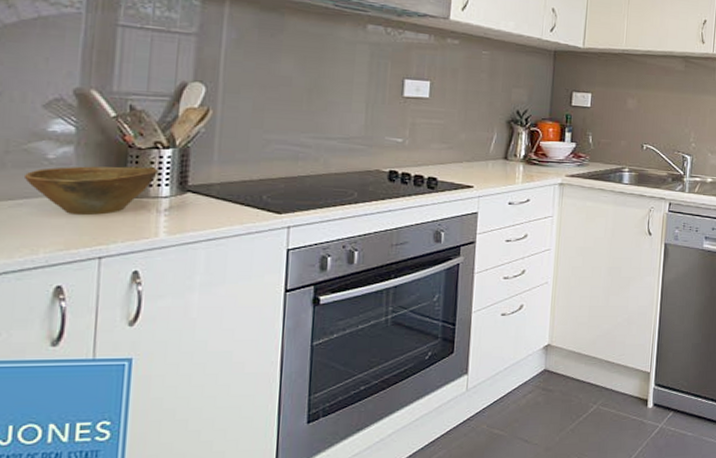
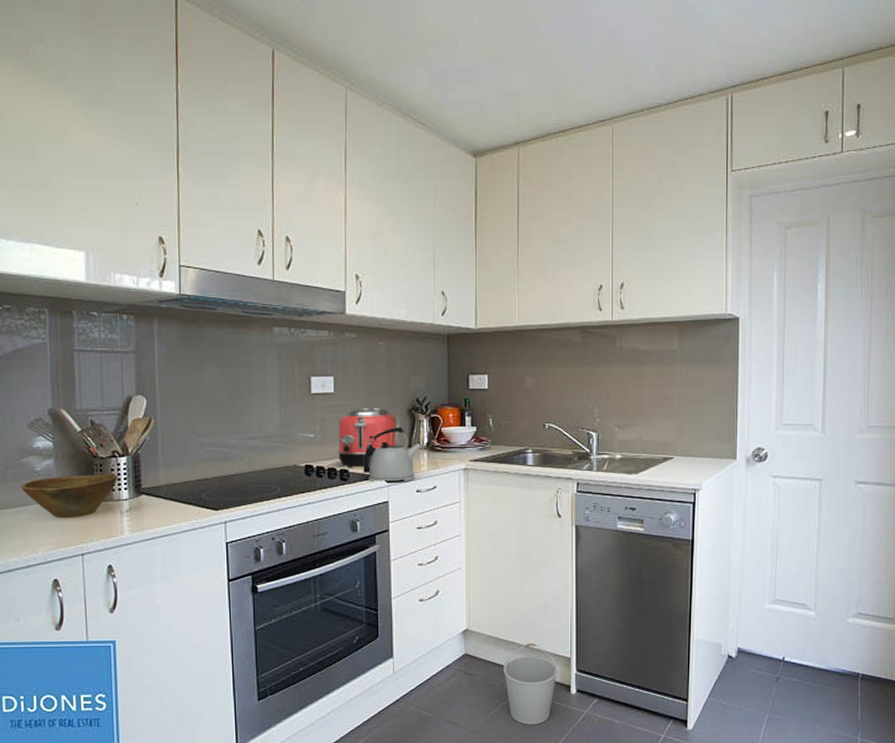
toaster: none [427,116,494,177] -> present [337,408,397,468]
kettle: none [453,138,519,193] -> present [363,427,422,482]
bucket: none [583,358,637,440] -> present [504,643,558,725]

